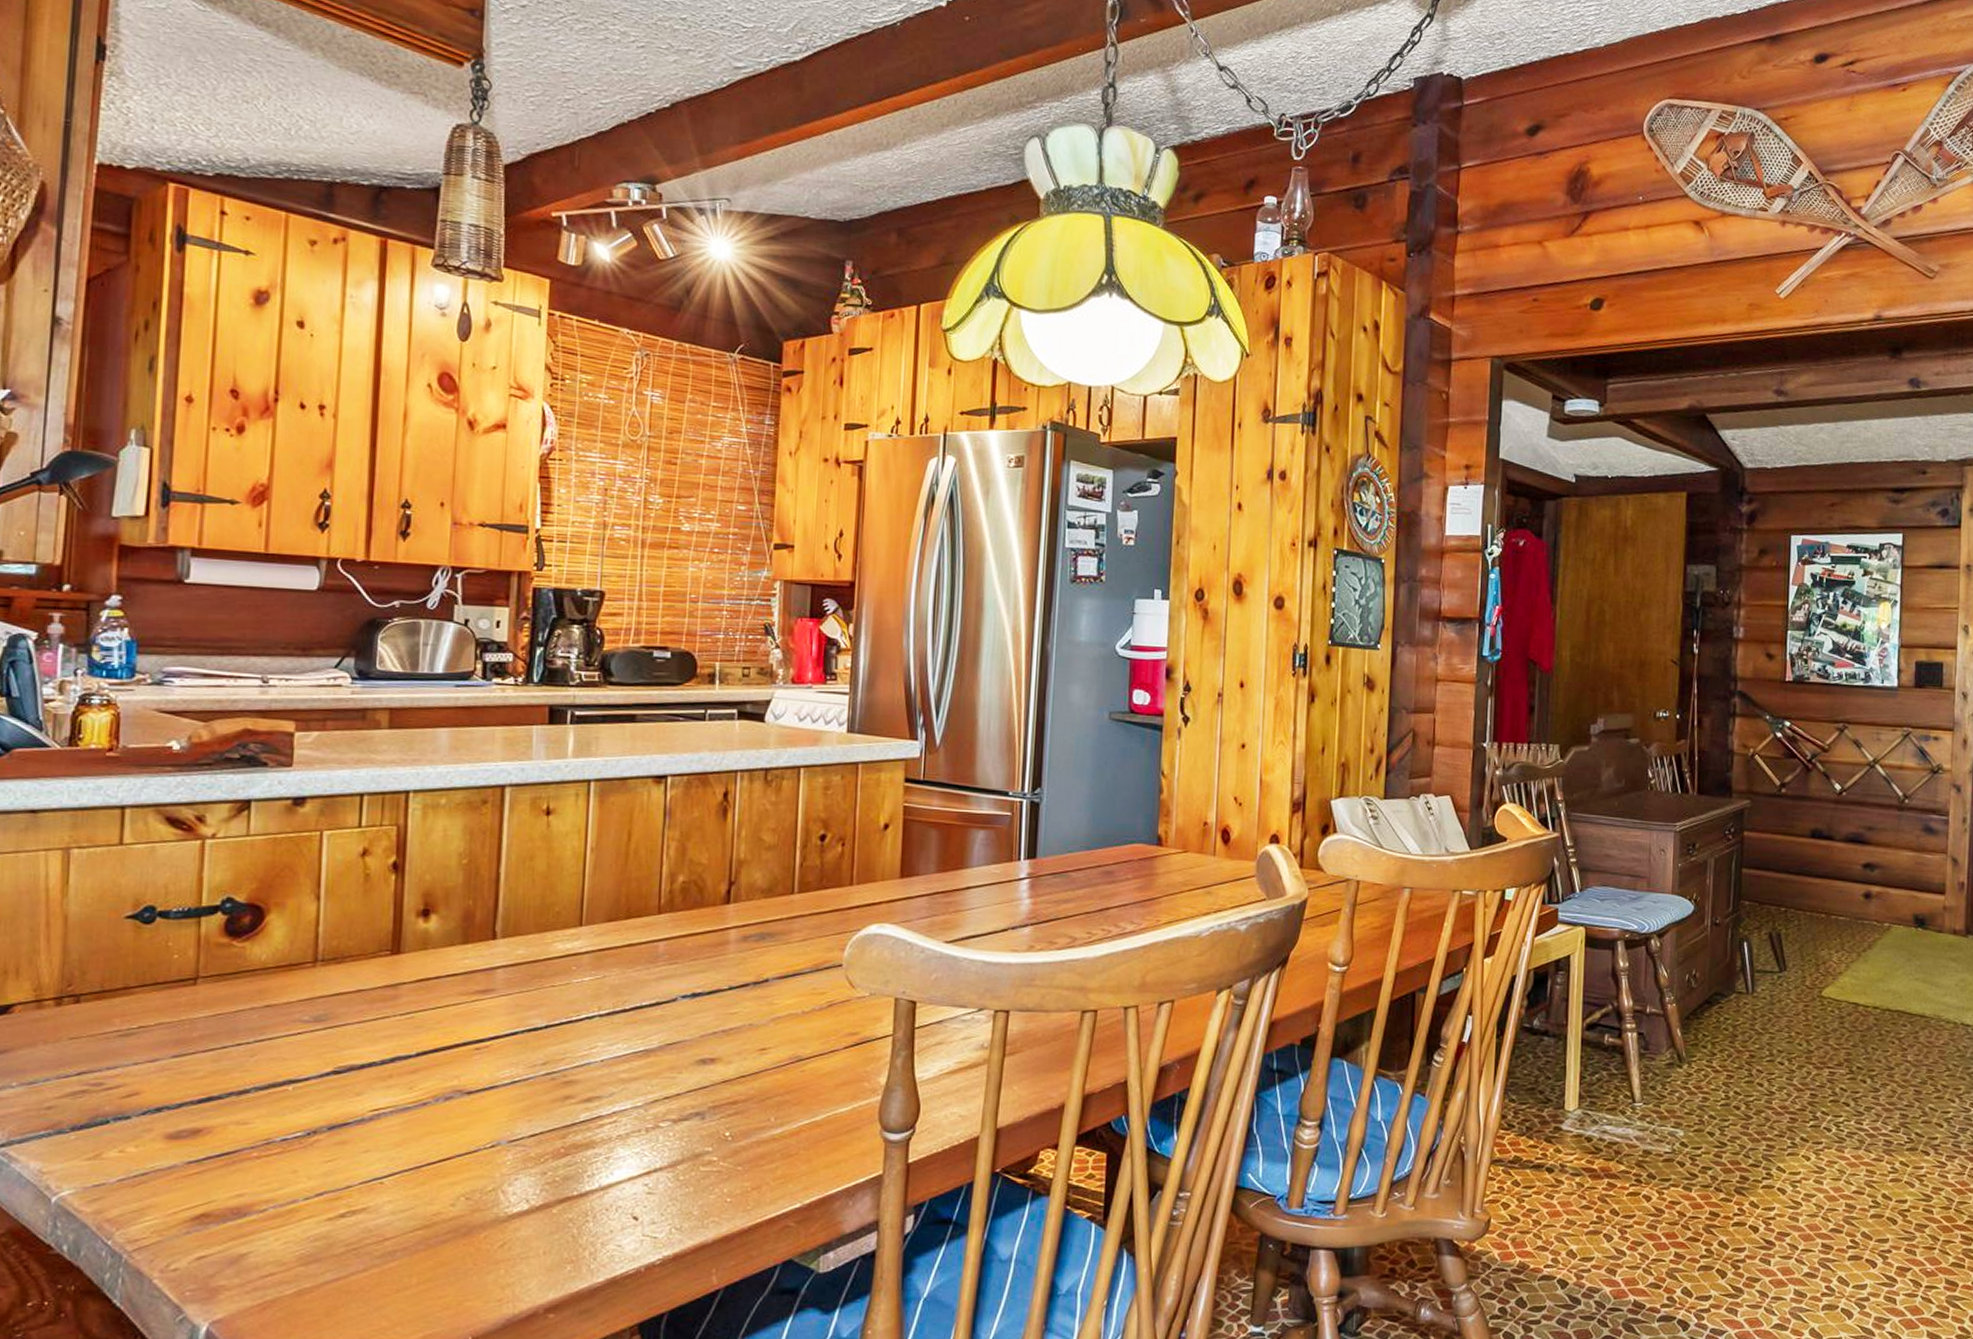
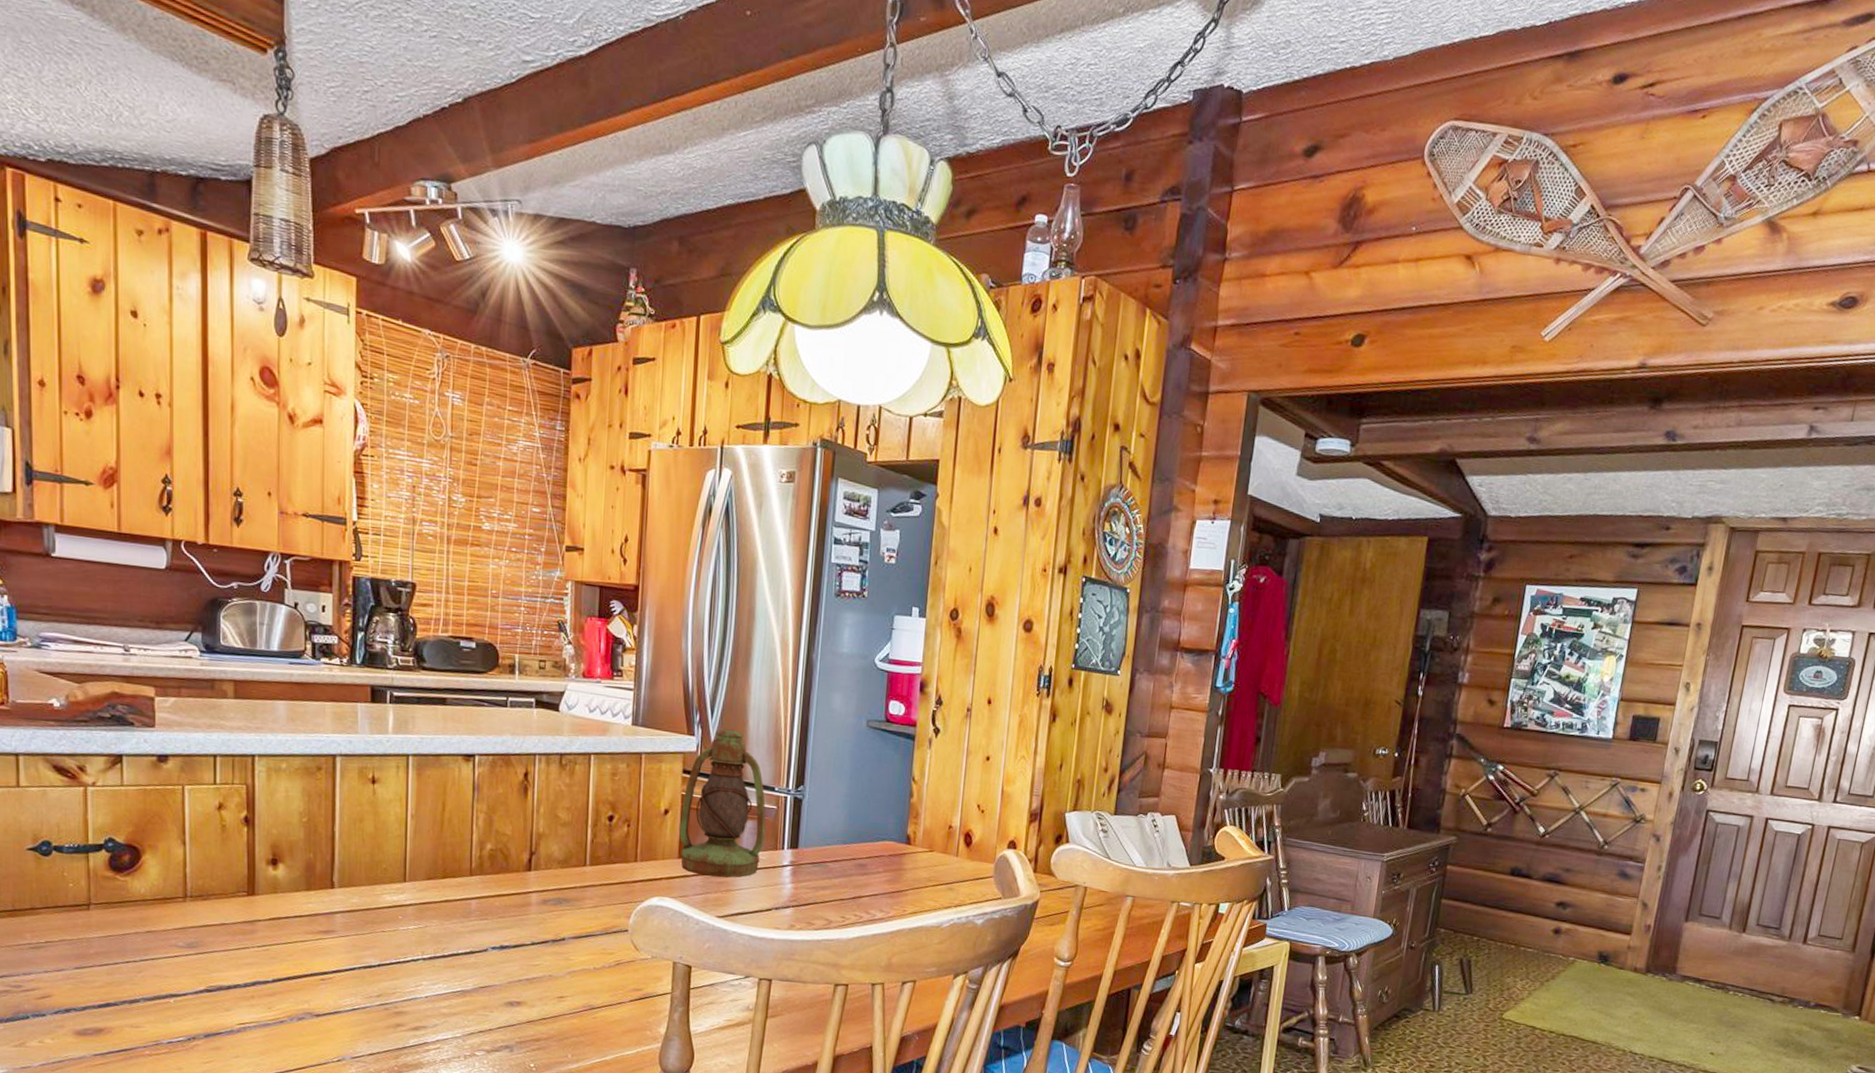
lantern: none [900,730,999,898] -> present [678,729,766,878]

